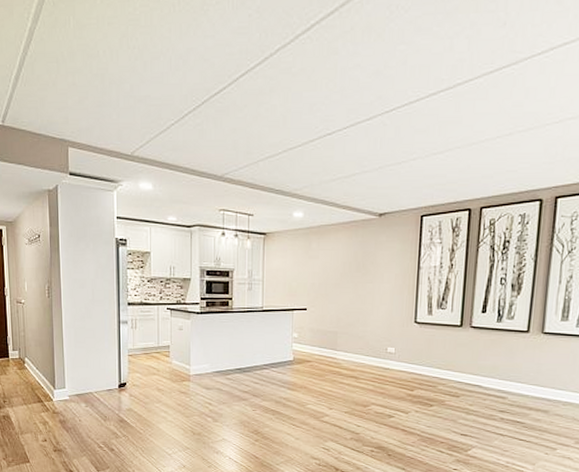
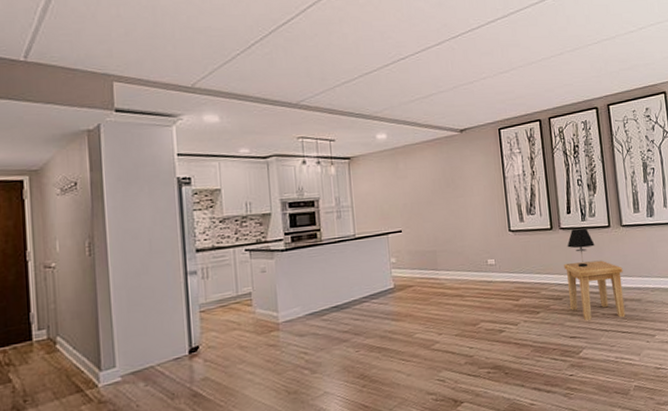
side table: none [467,362,534,426] -> present [564,260,626,321]
table lamp: none [475,329,507,370] -> present [567,228,595,268]

